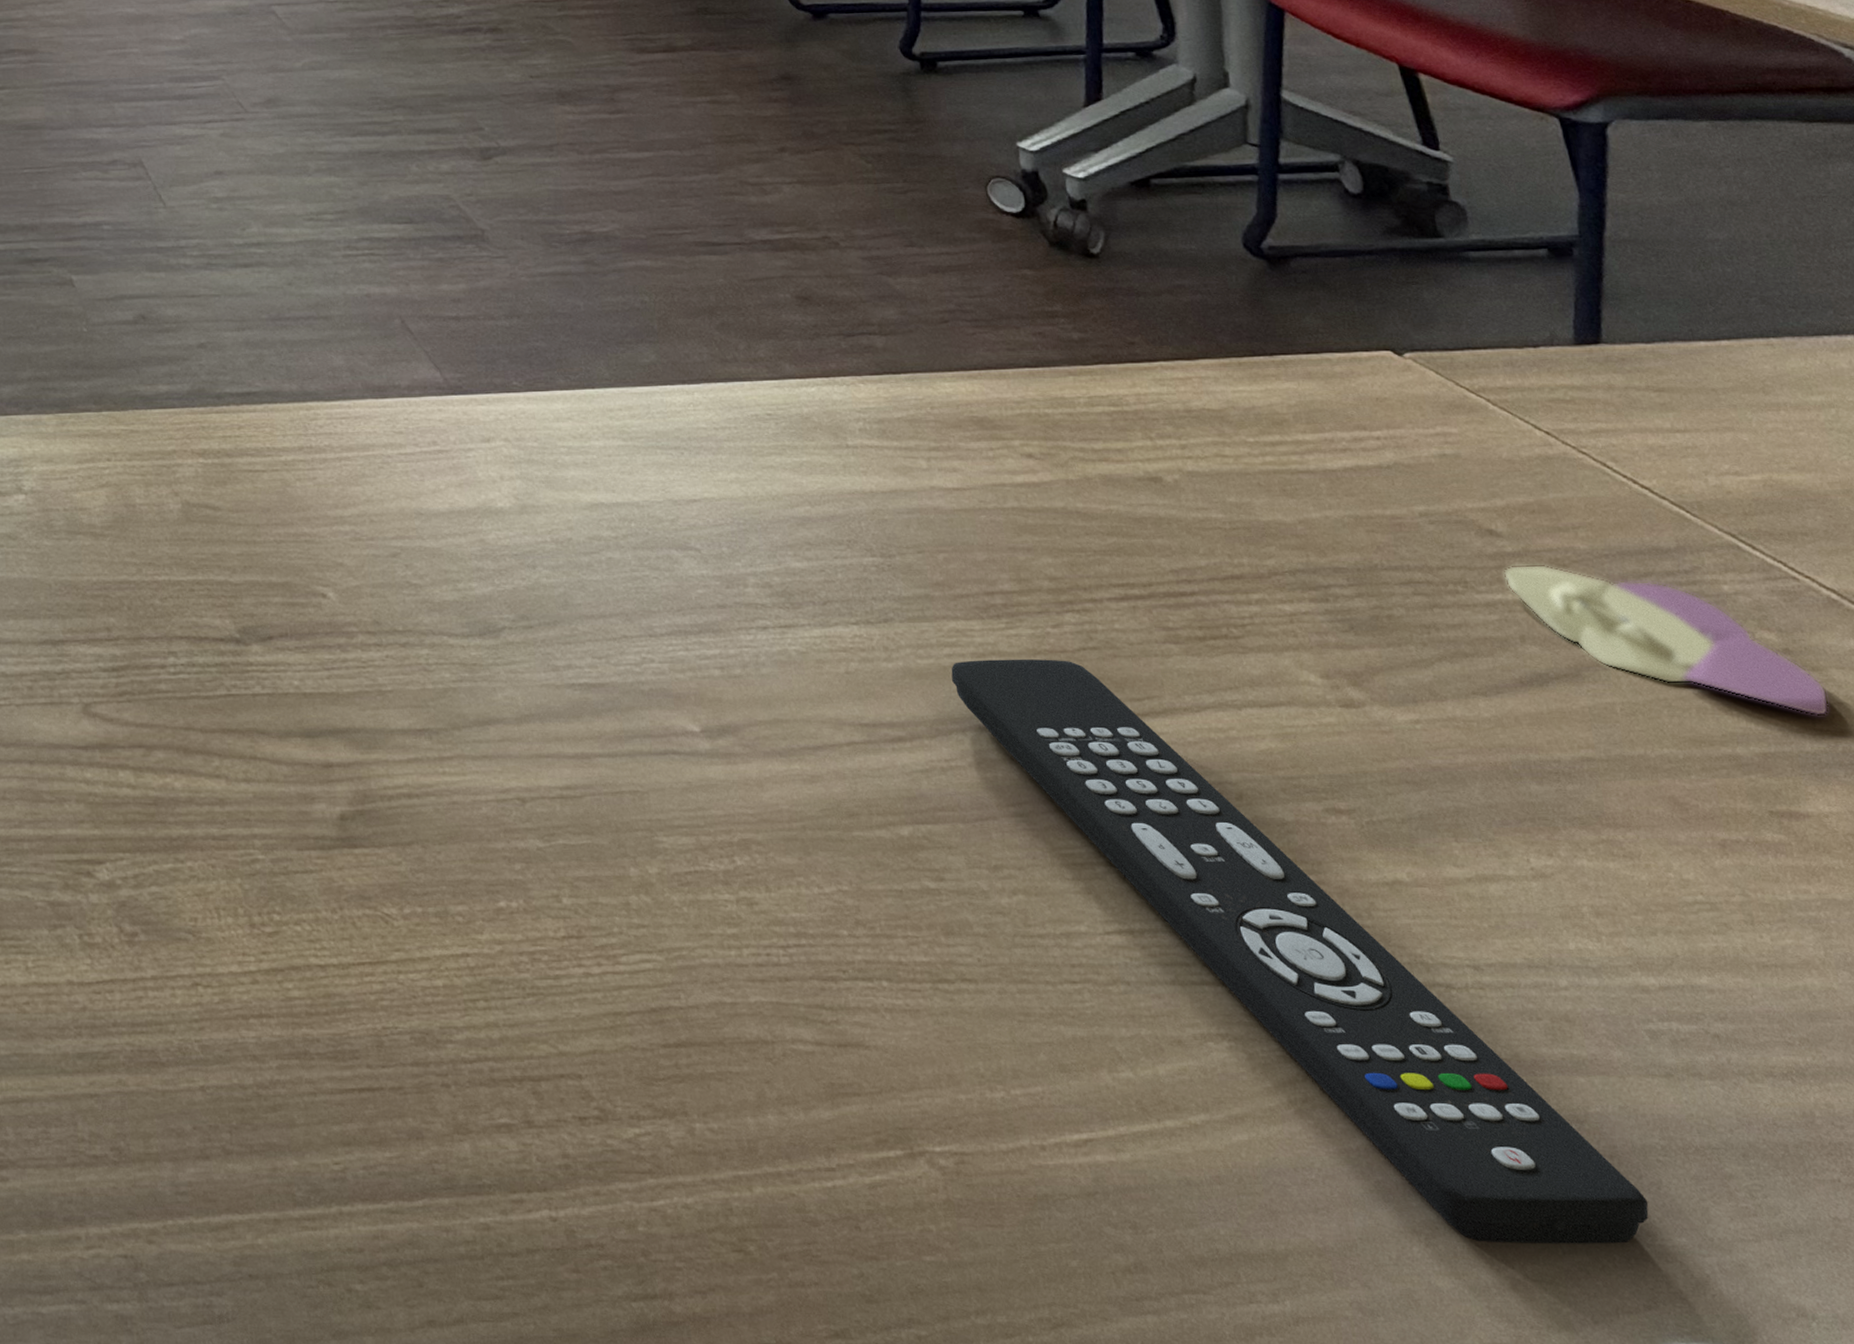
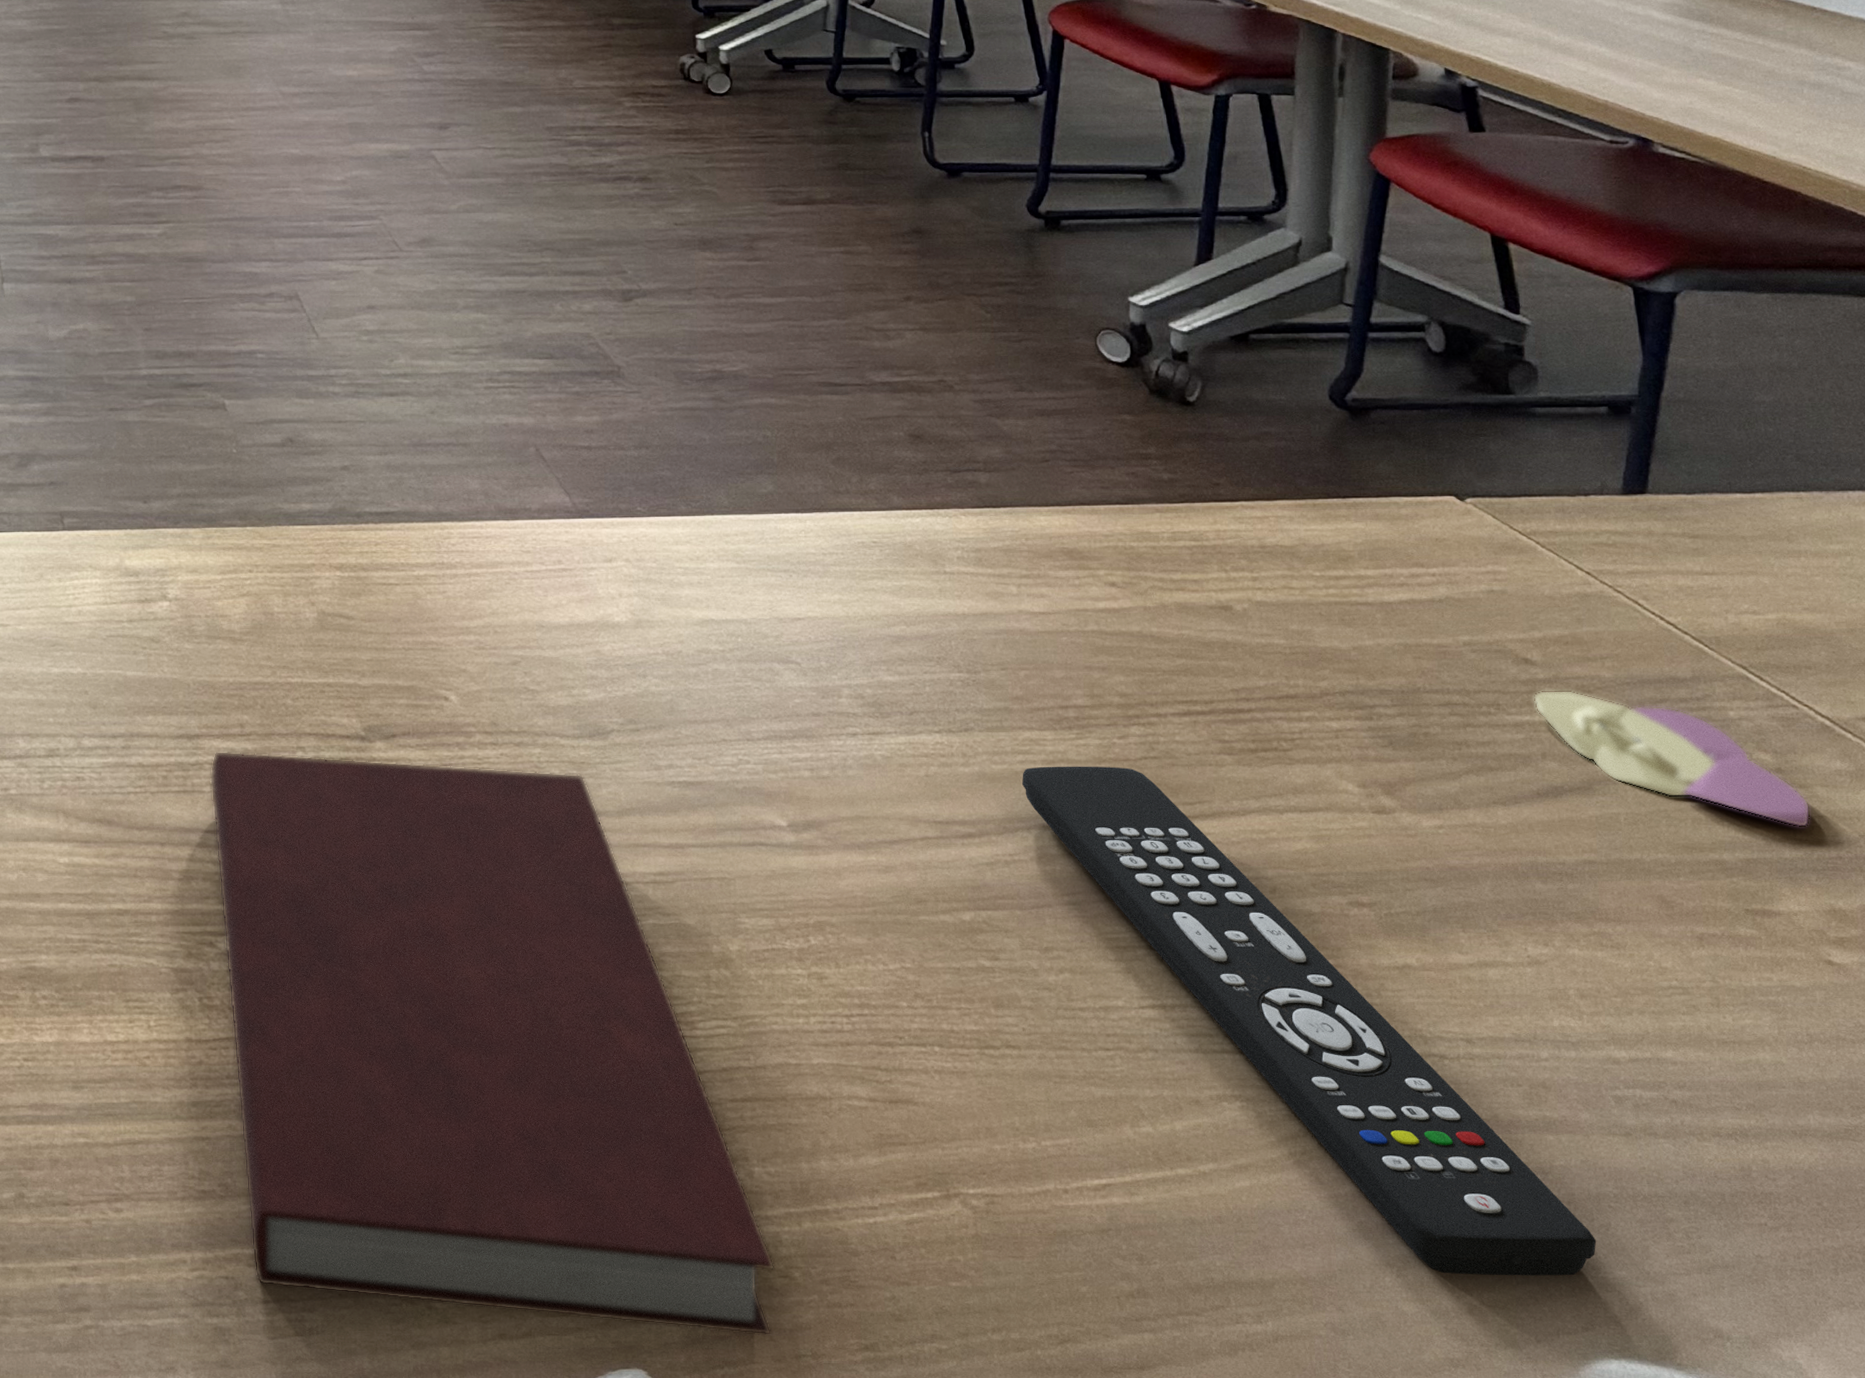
notebook: none [77,657,729,1321] -> present [209,751,775,1336]

